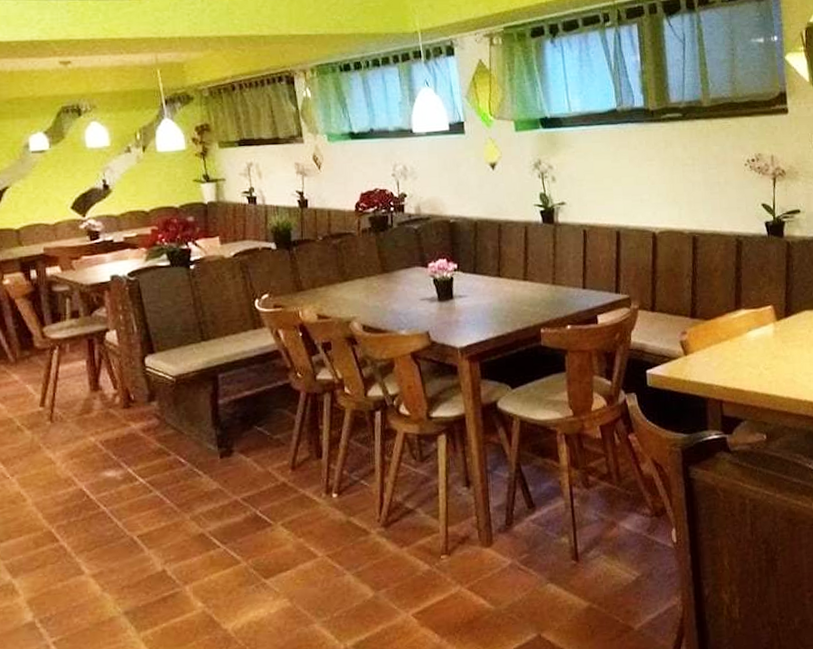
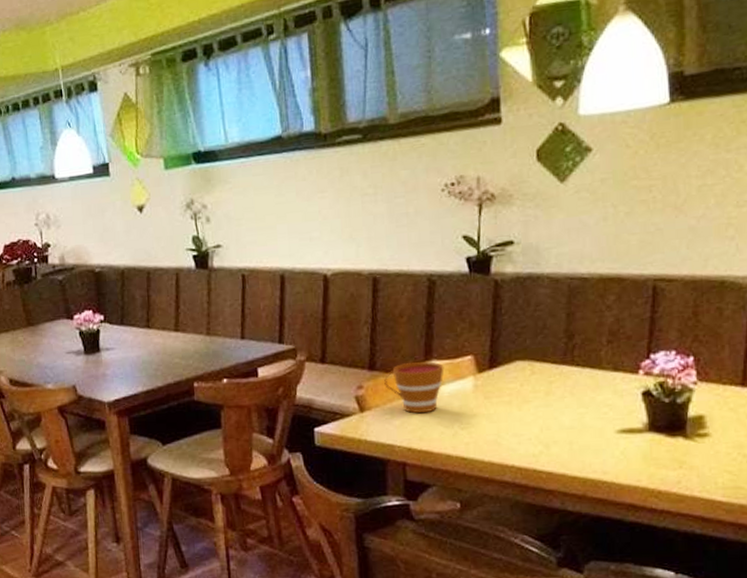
cup: none [703,310,751,356] -> present [384,361,444,414]

